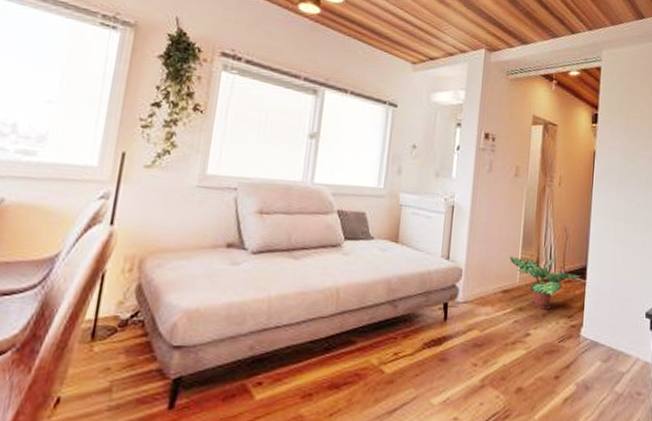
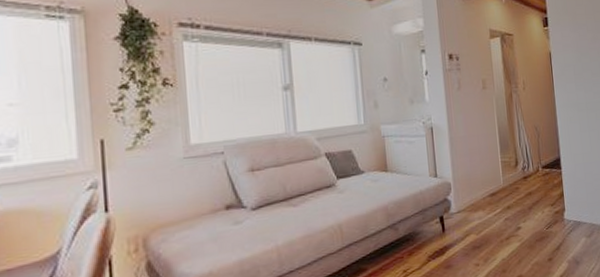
potted plant: present [509,256,581,310] -> none [491,154,557,204]

